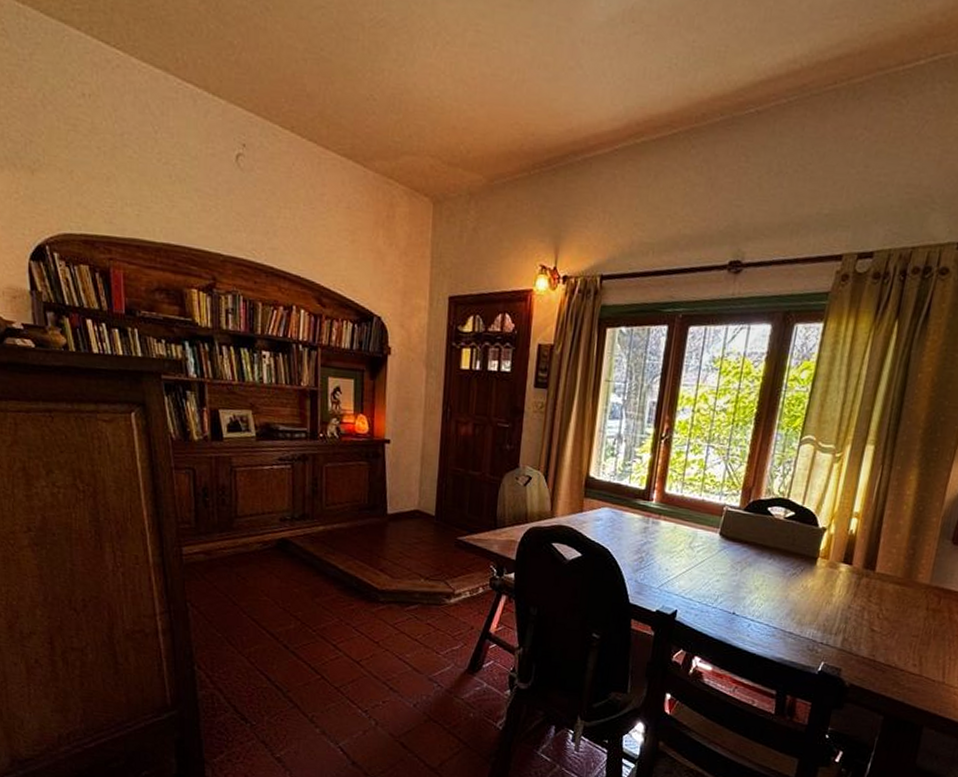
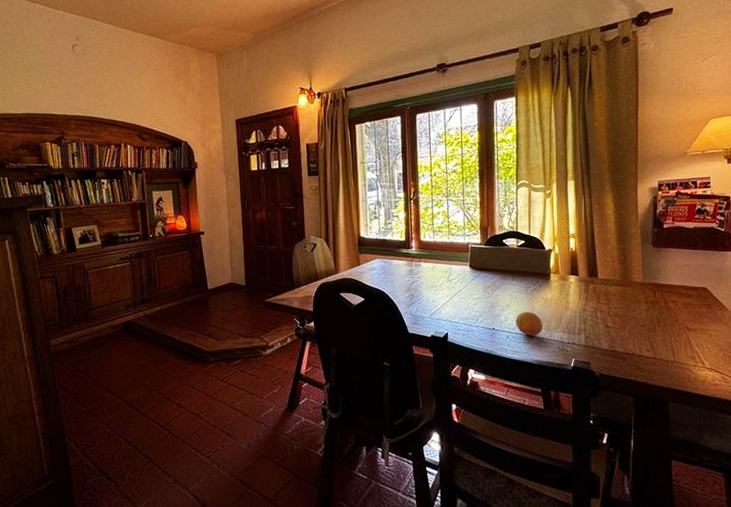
fruit: none [761,598,795,629] -> present [515,311,543,336]

